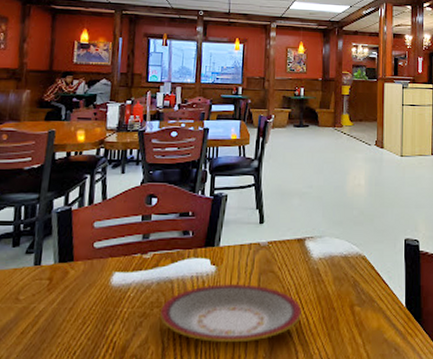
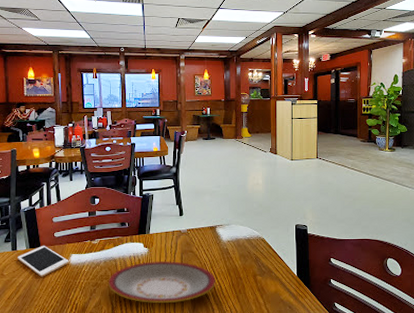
cell phone: none [40,258,110,303] -> present [18,245,69,277]

